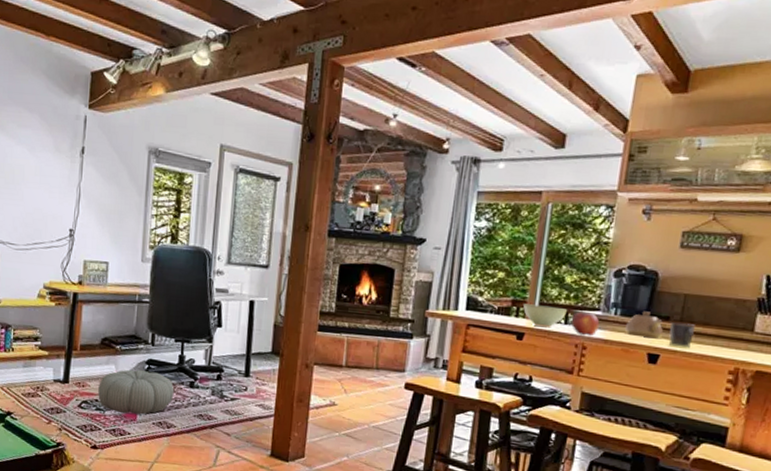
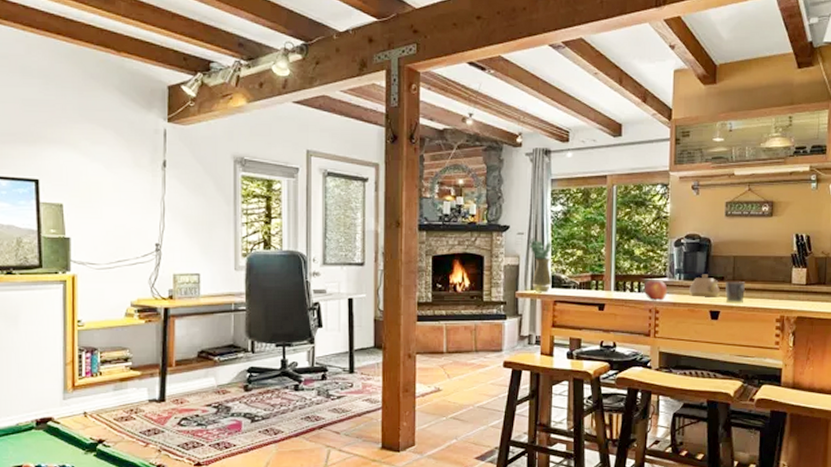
pouf: present [98,370,175,415] -> none [198,380,279,426]
vase: none [444,252,471,315] -> present [529,236,552,293]
bowl: present [522,303,568,328] -> none [600,277,640,297]

